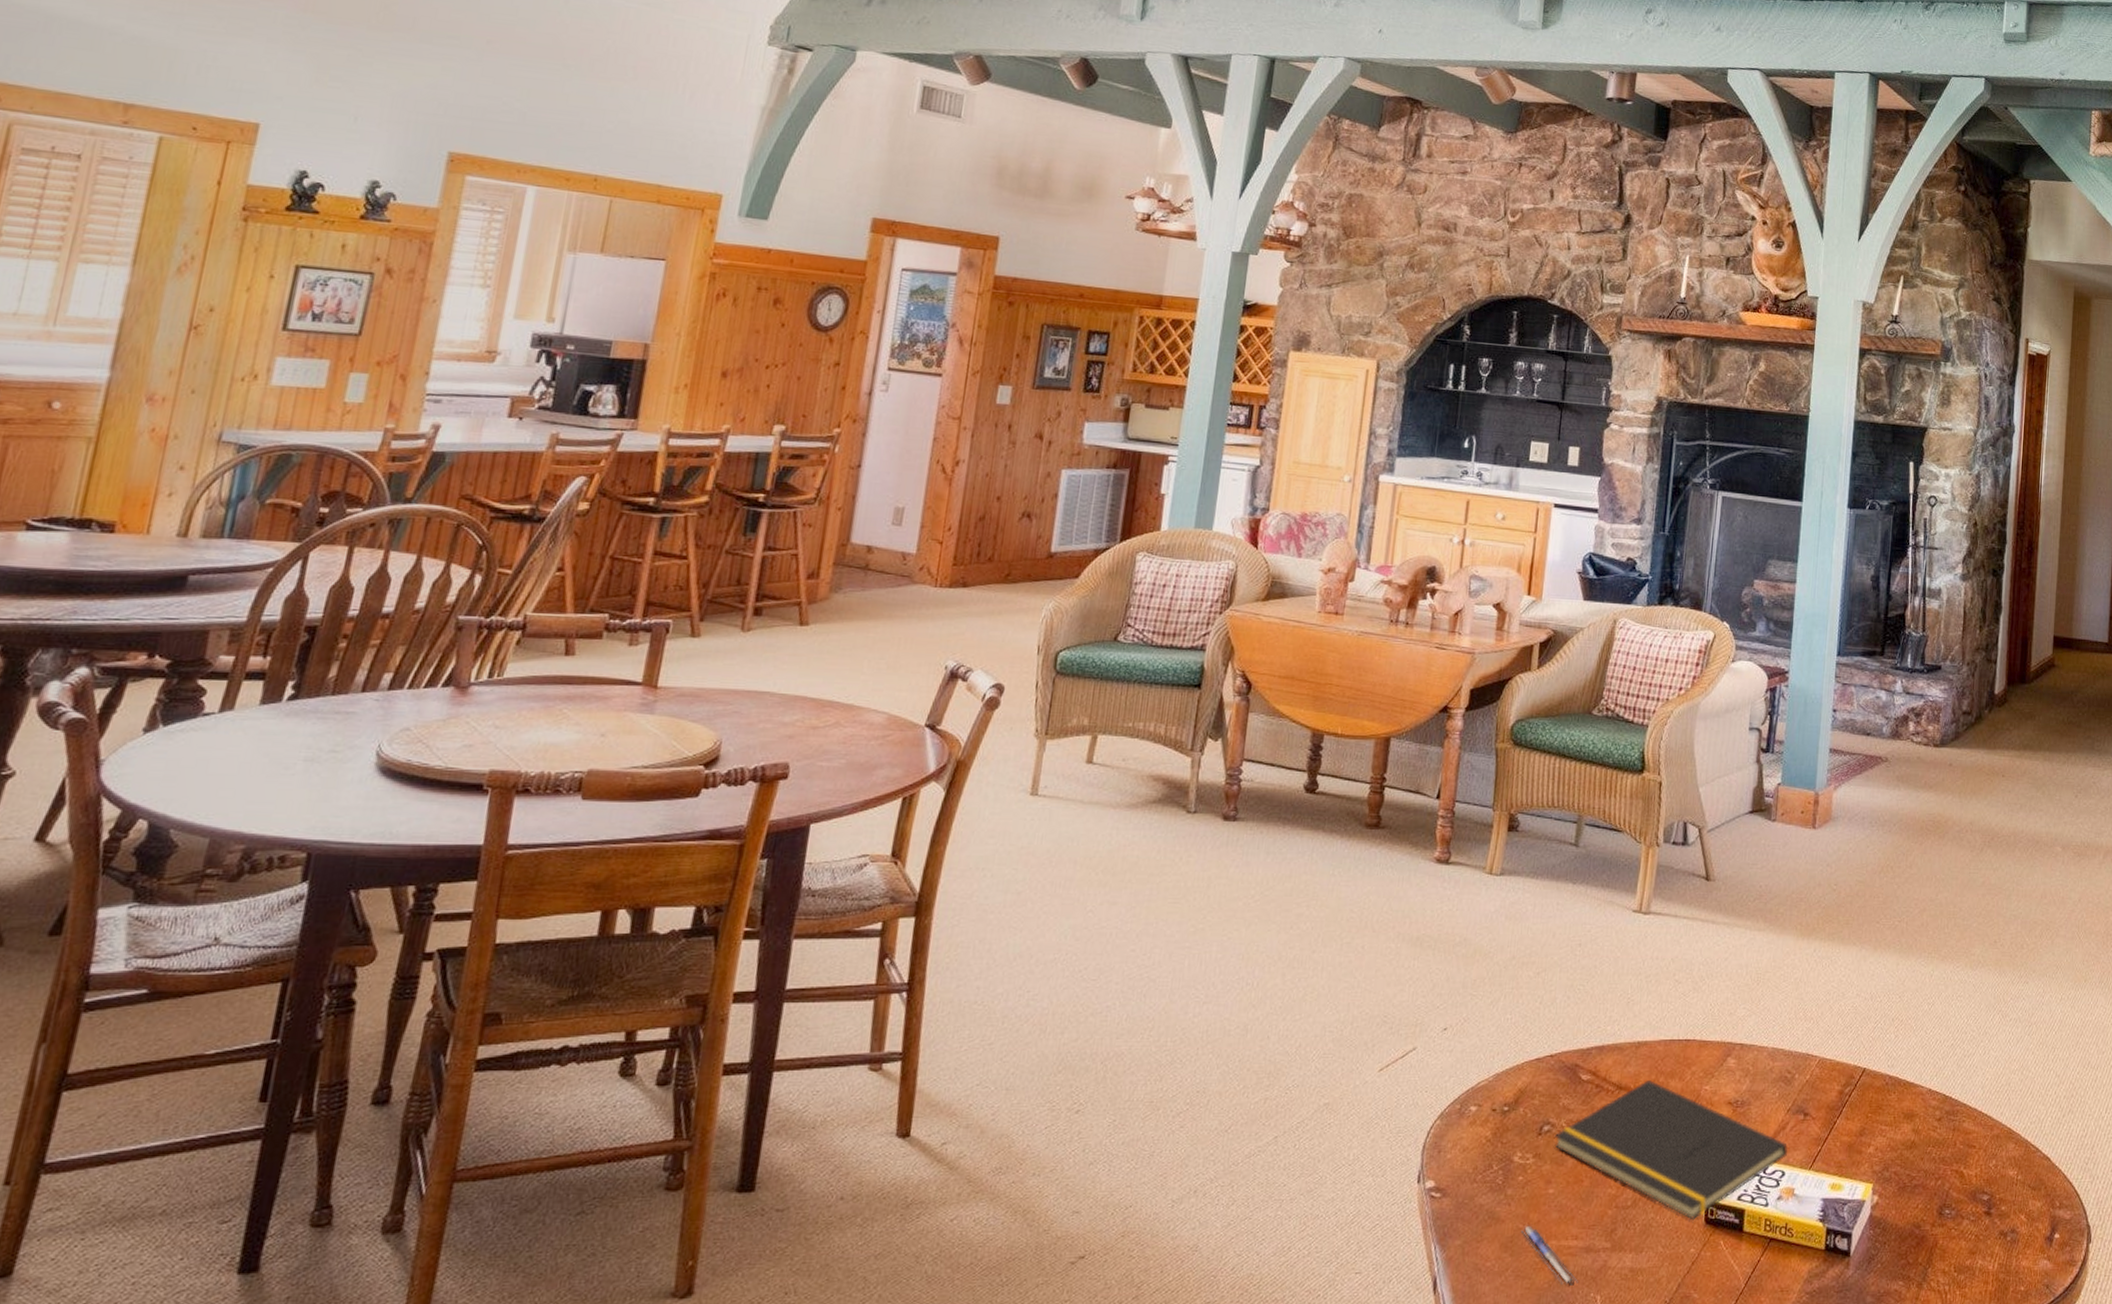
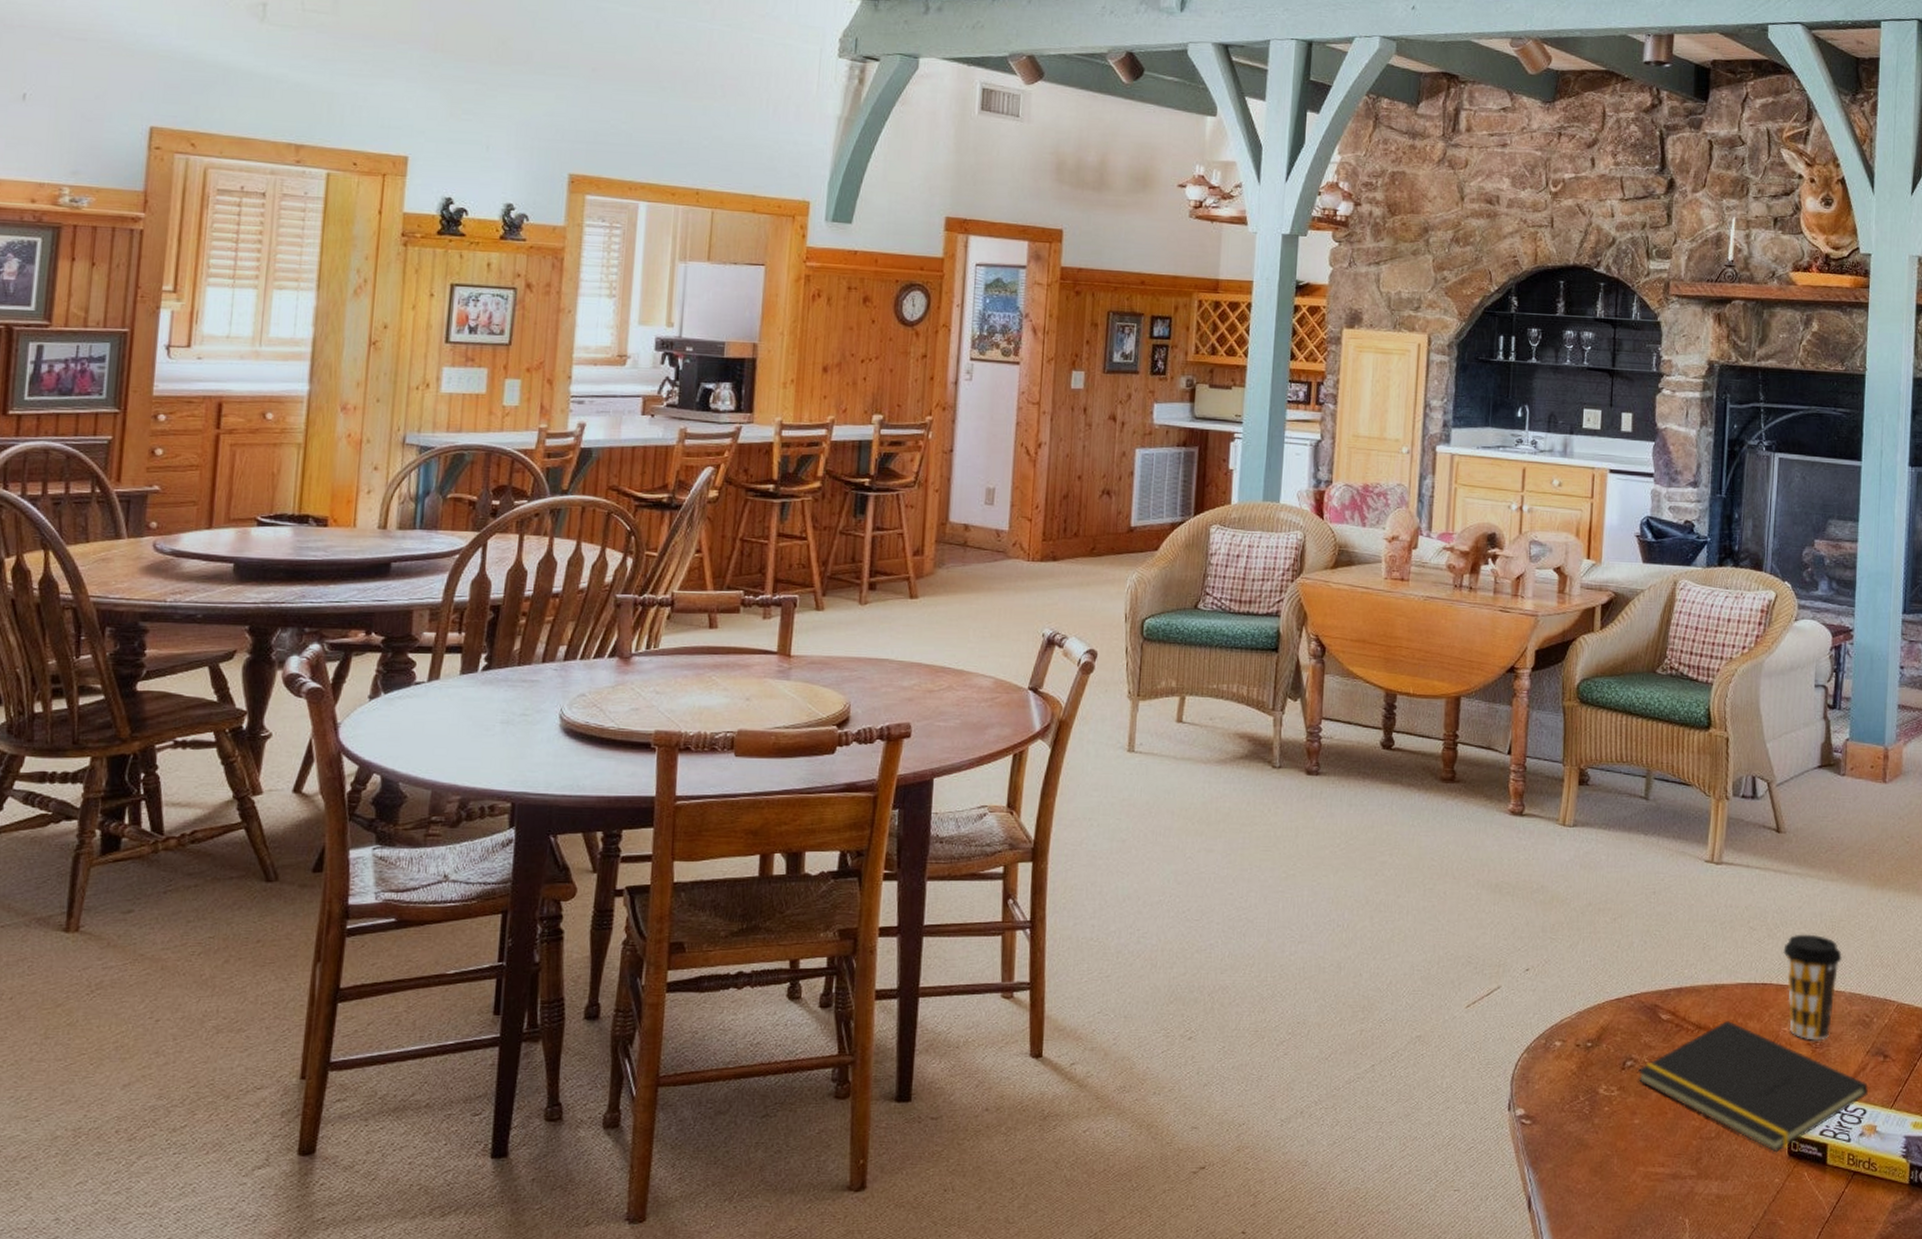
pen: present [1521,1225,1578,1286] -> none [1610,1152,1667,1209]
coffee cup: none [1708,986,1766,1098] -> present [1783,934,1842,1039]

